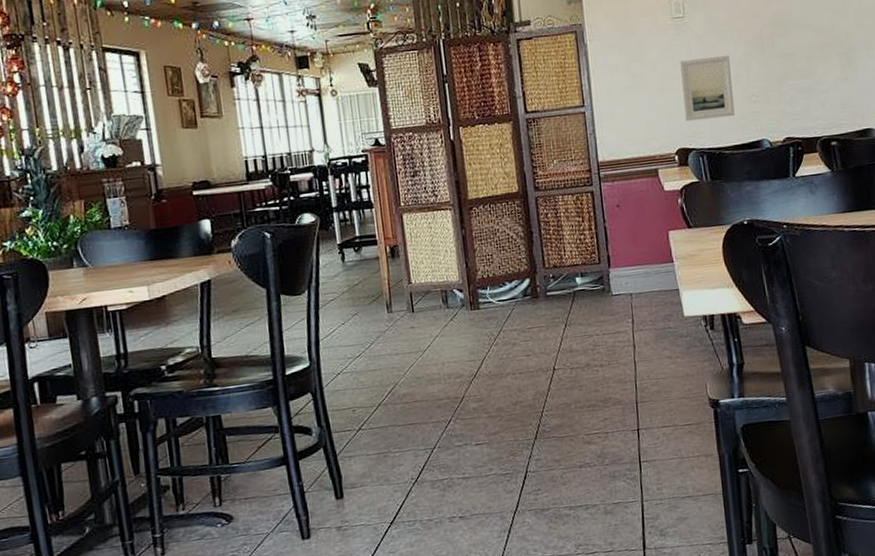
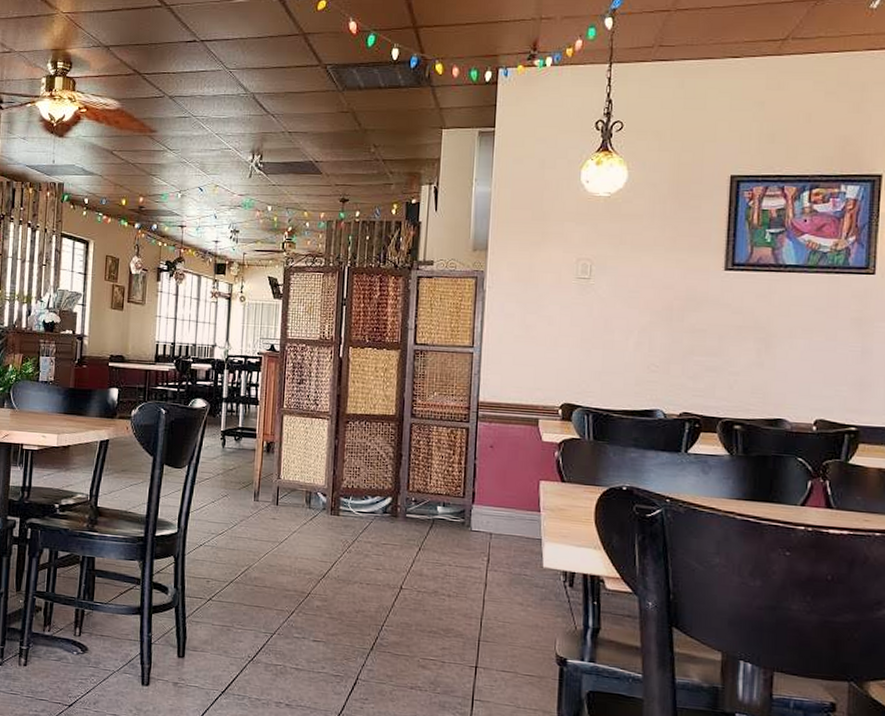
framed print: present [679,54,735,122] -> none [574,319,632,382]

